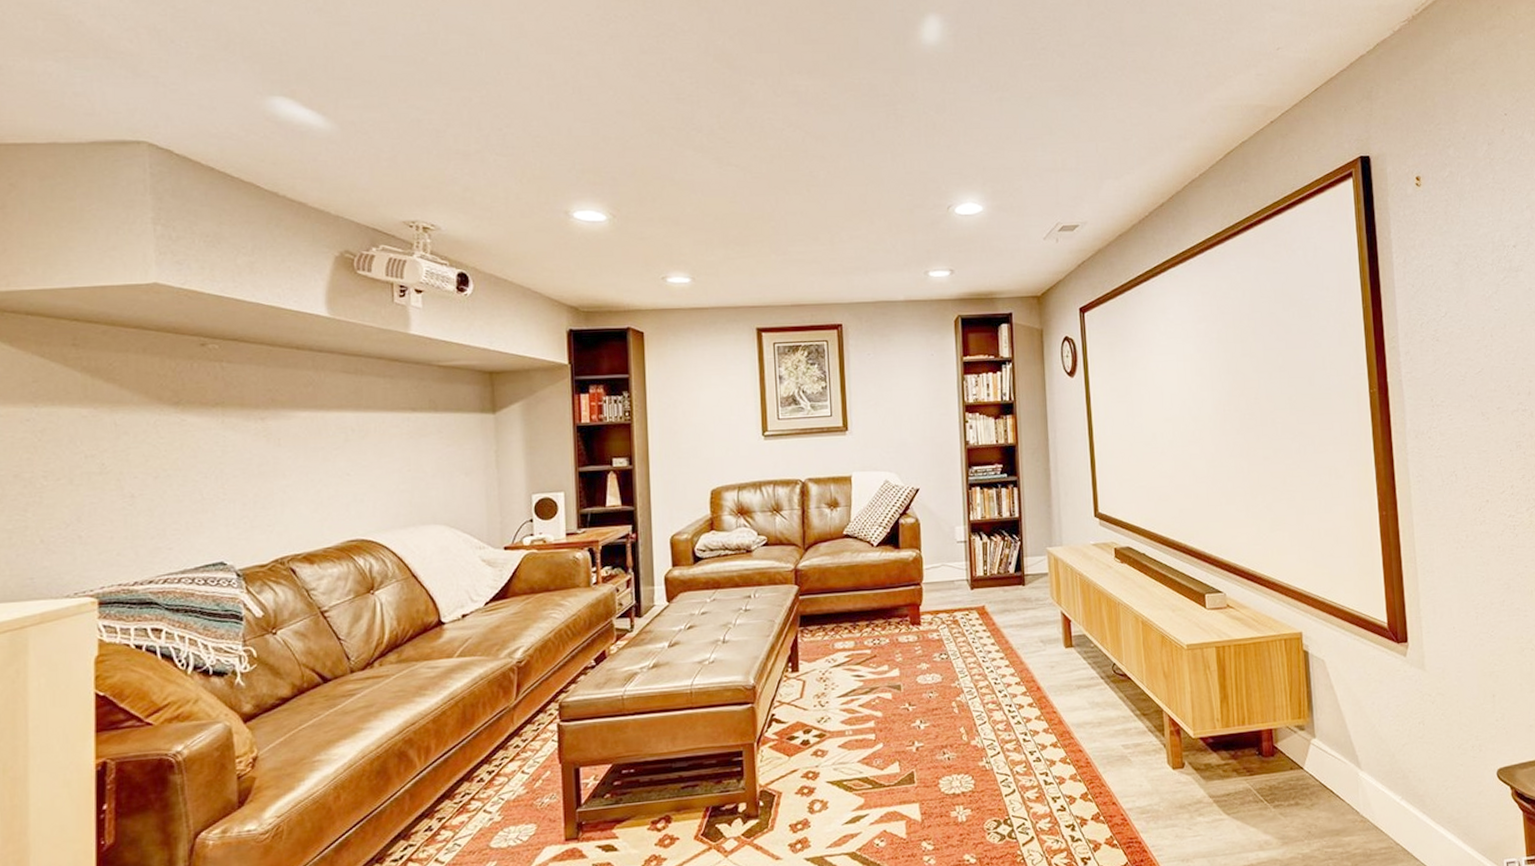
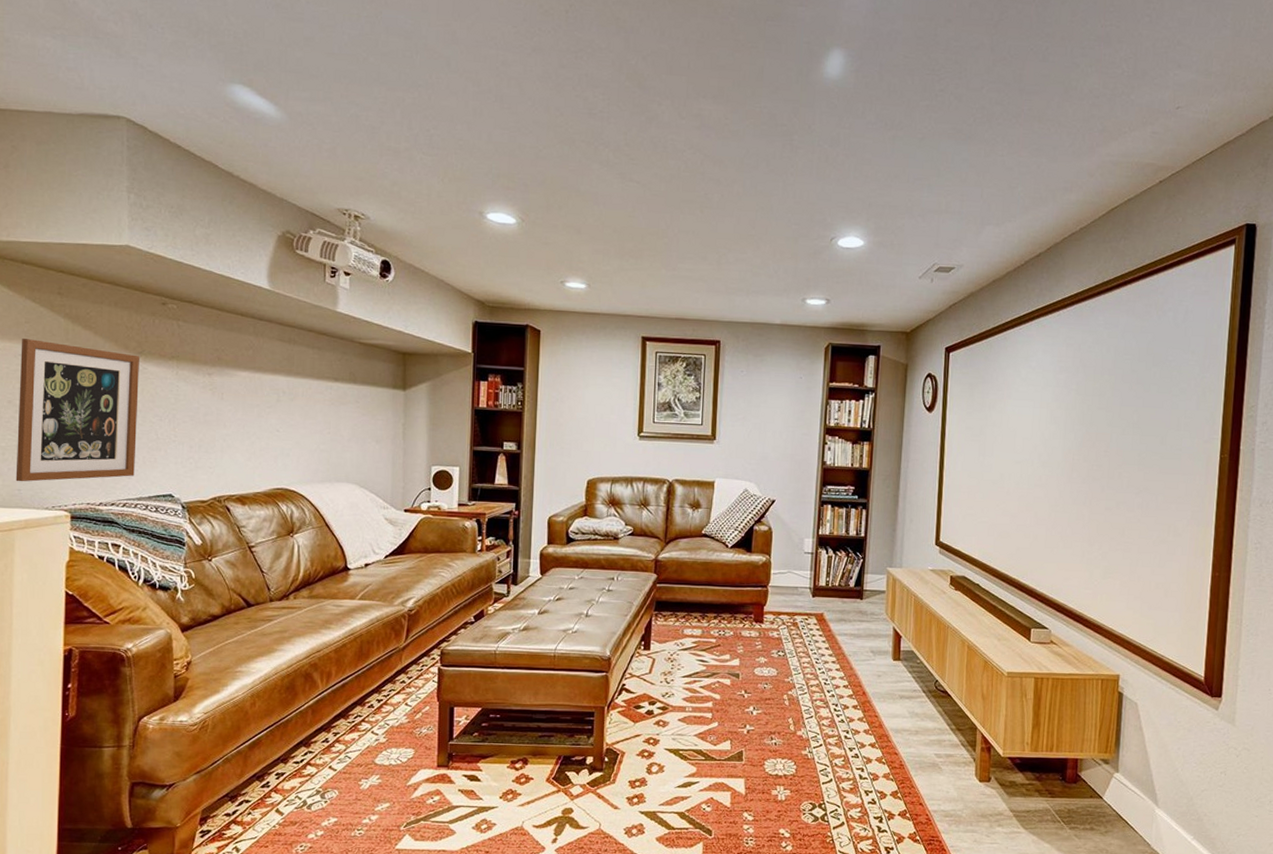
wall art: none [26,400,177,569] -> present [15,339,139,482]

